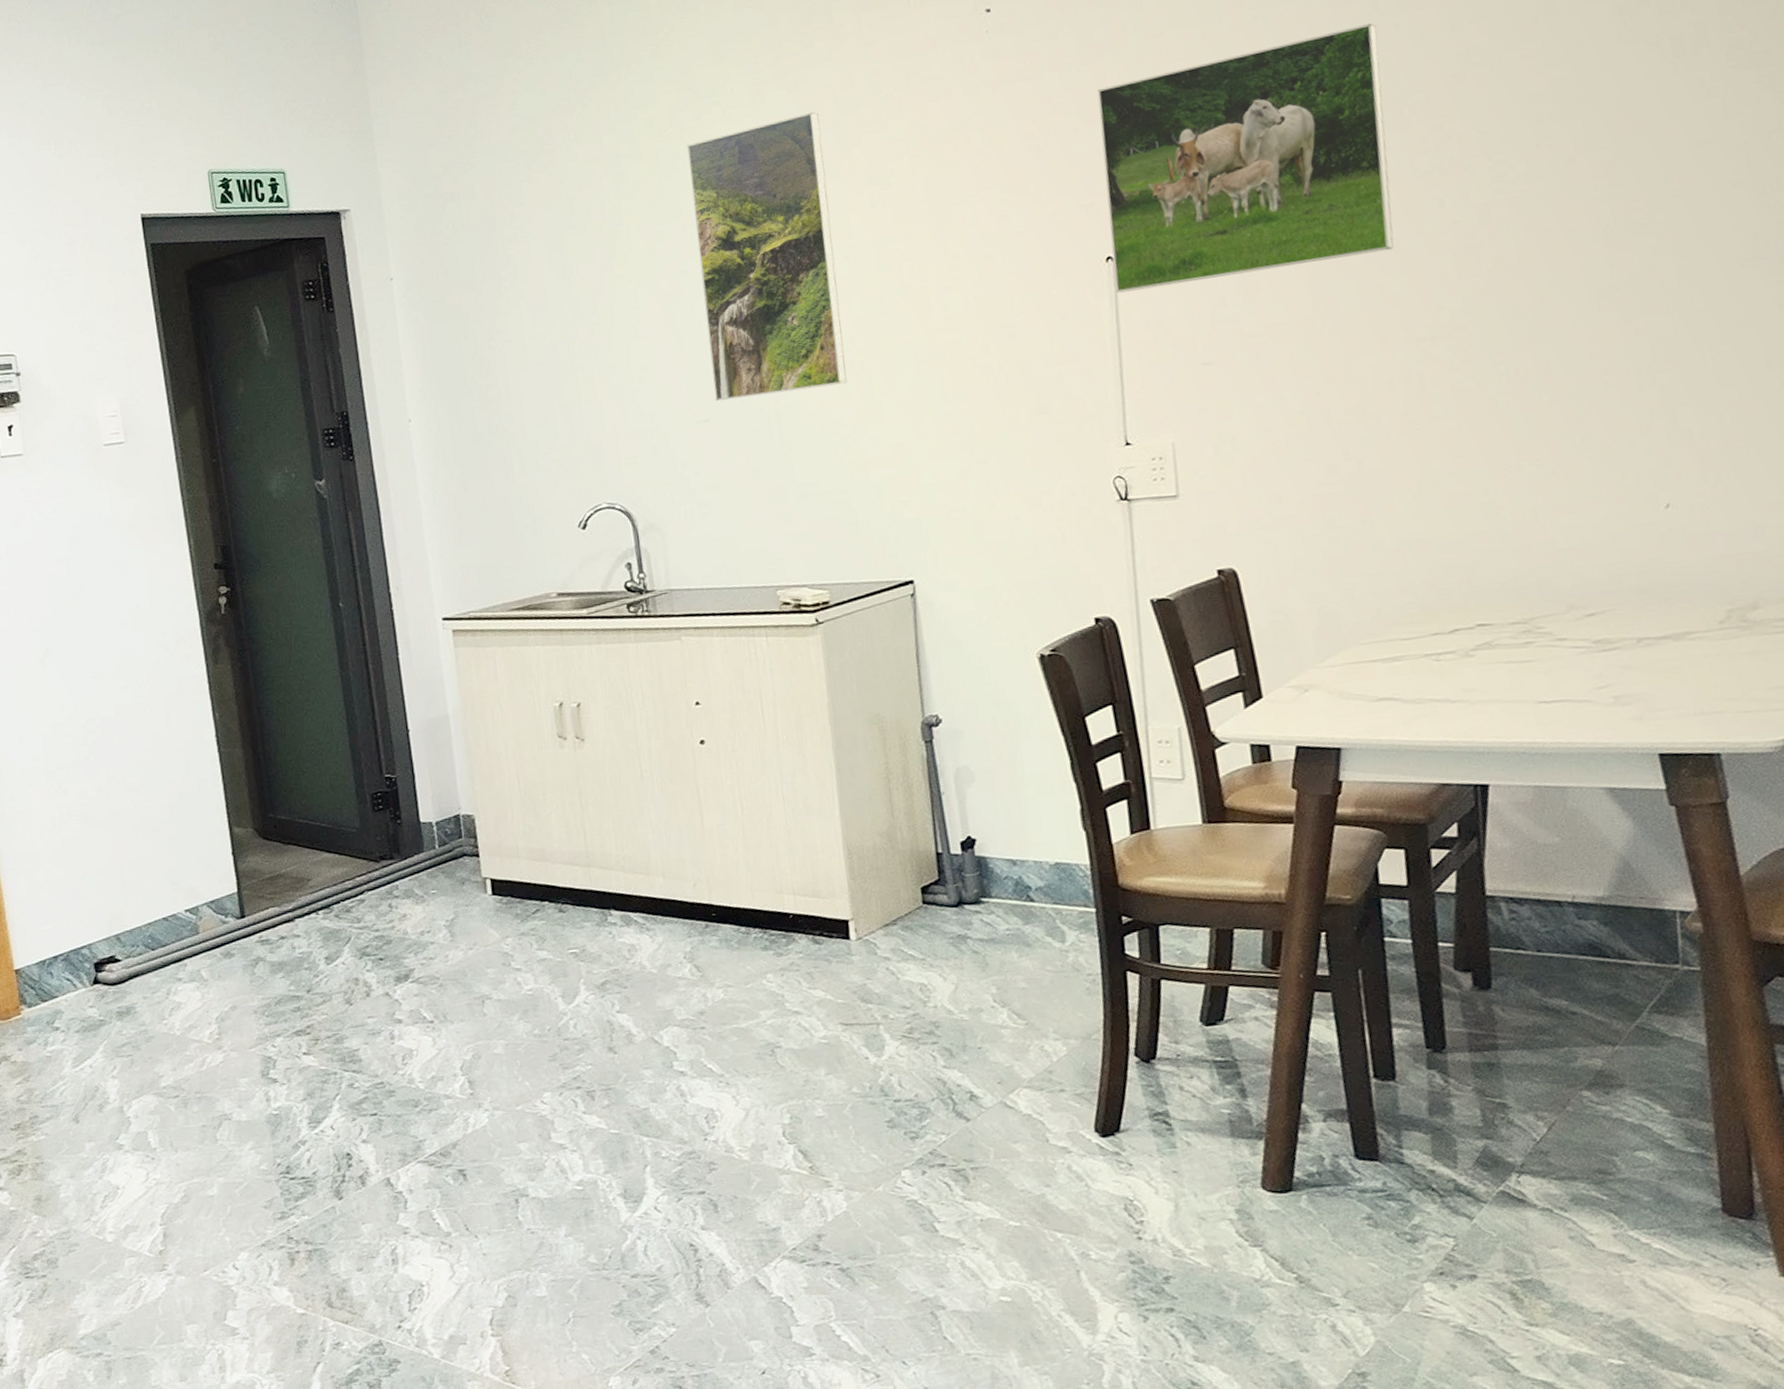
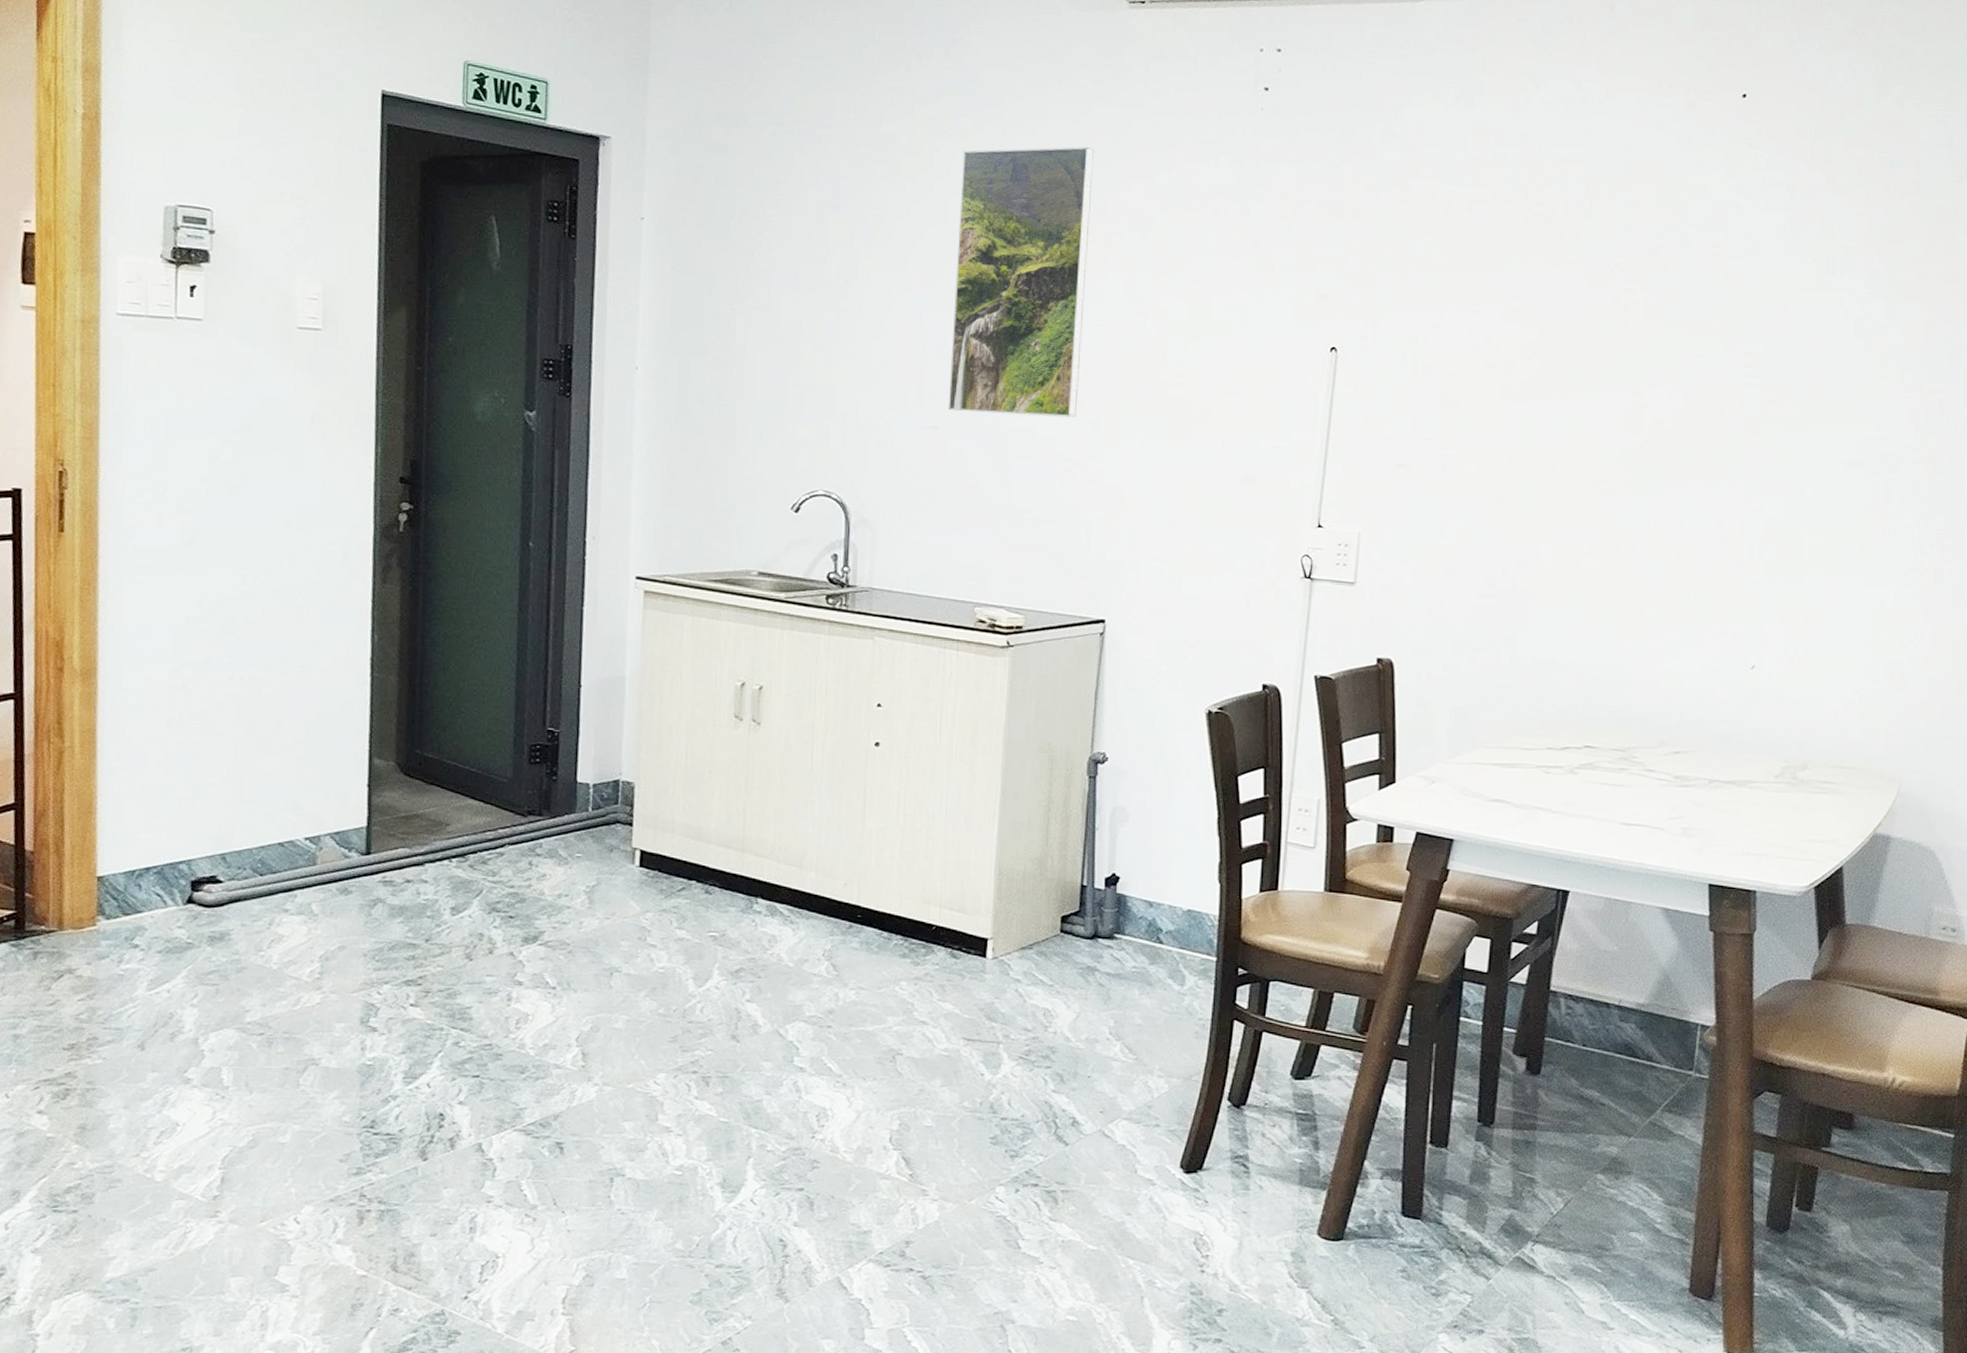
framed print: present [1097,23,1394,293] -> none [1334,183,1595,394]

